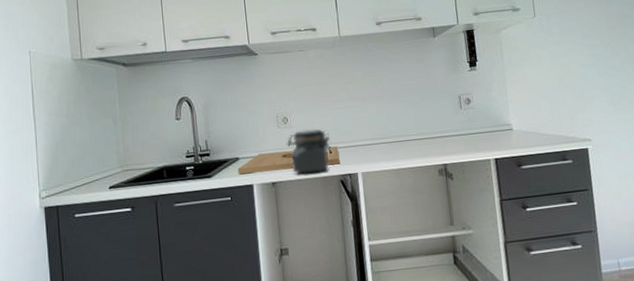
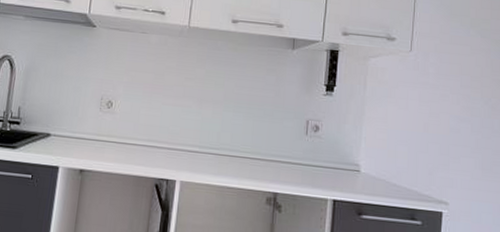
platter: present [237,146,340,175] -> none [45,135,161,166]
jar: present [286,129,332,174] -> none [105,119,154,170]

